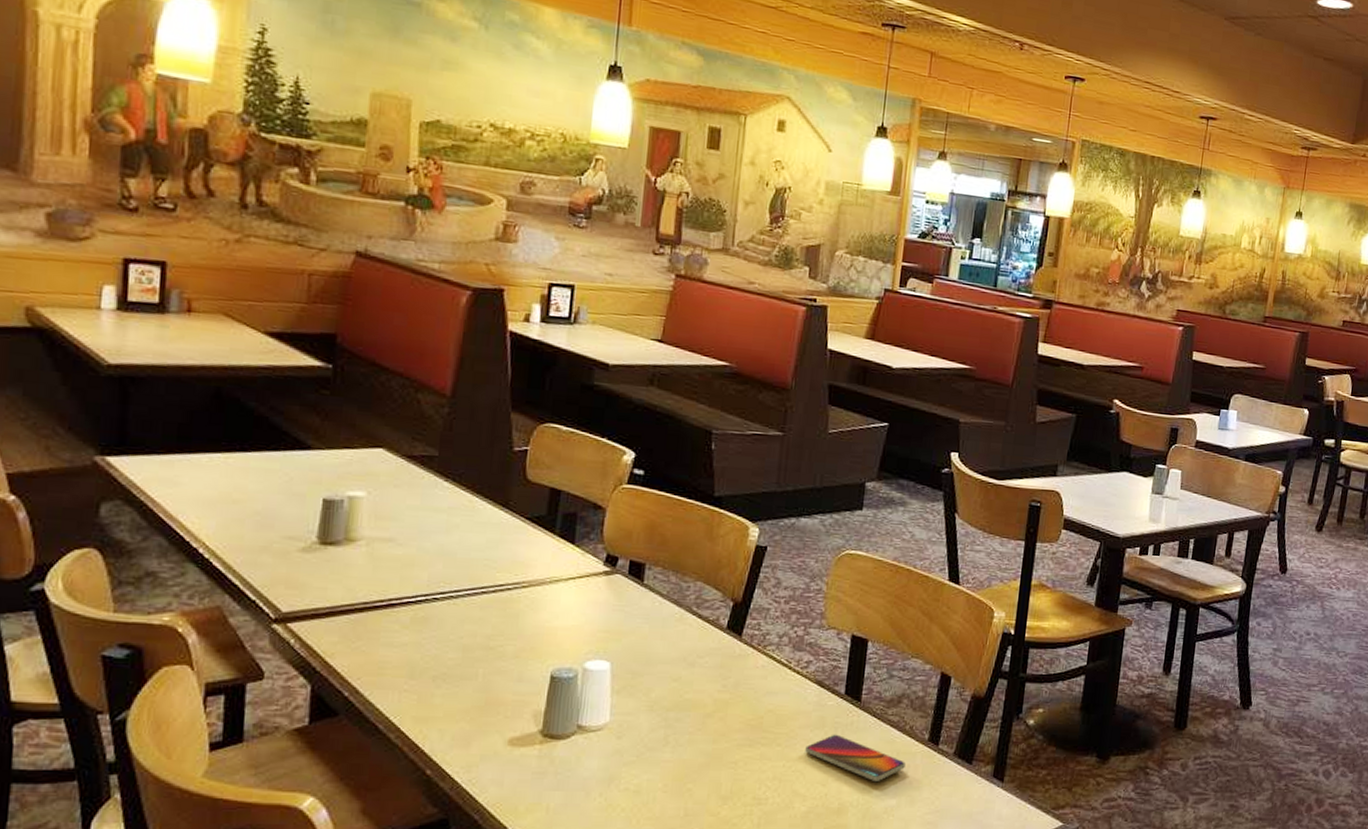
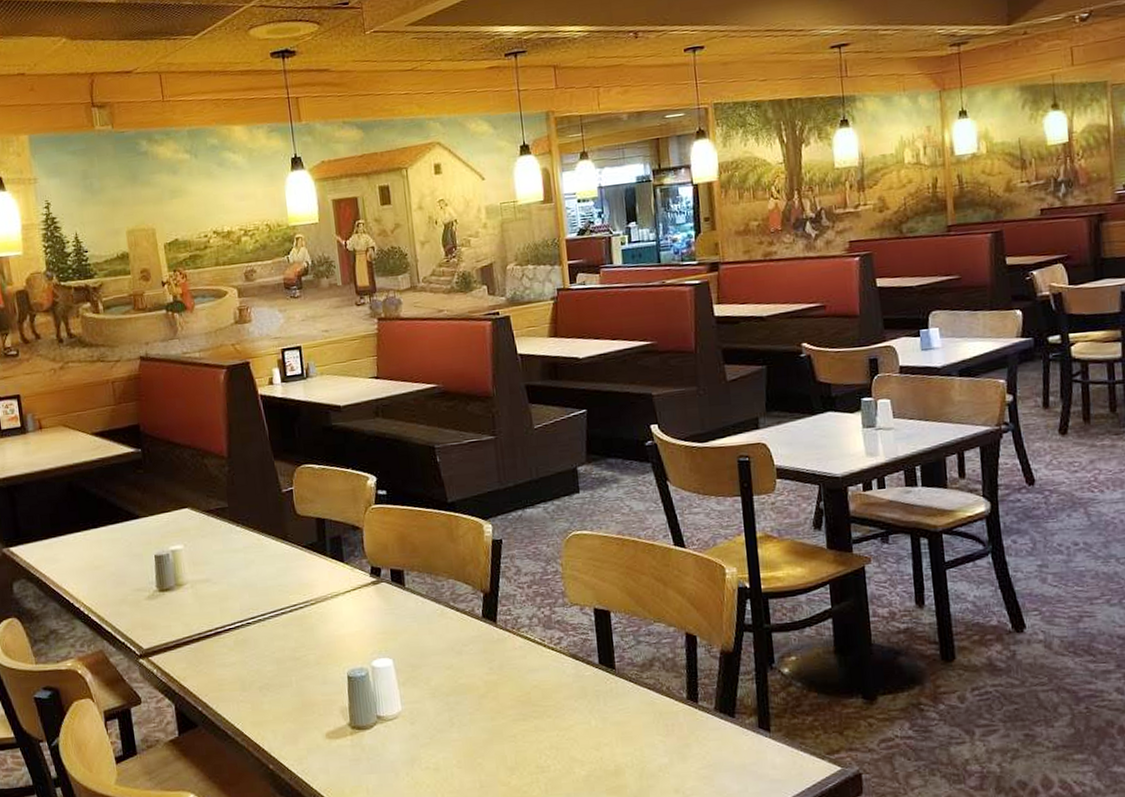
smartphone: present [805,734,905,783] -> none [573,701,670,743]

